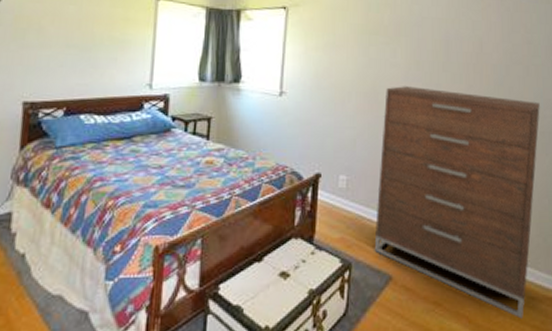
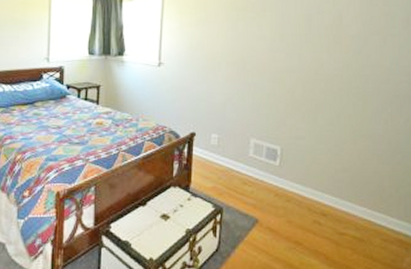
dresser: present [374,86,540,319] -> none [242,56,396,257]

